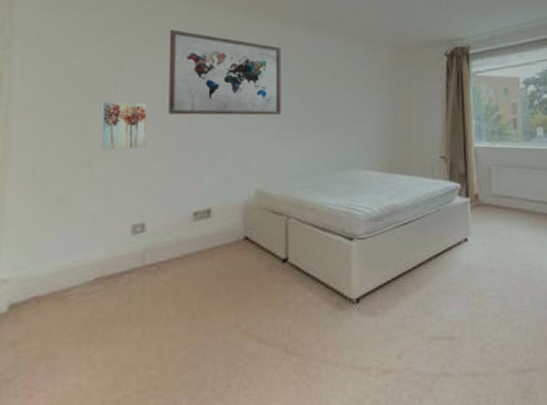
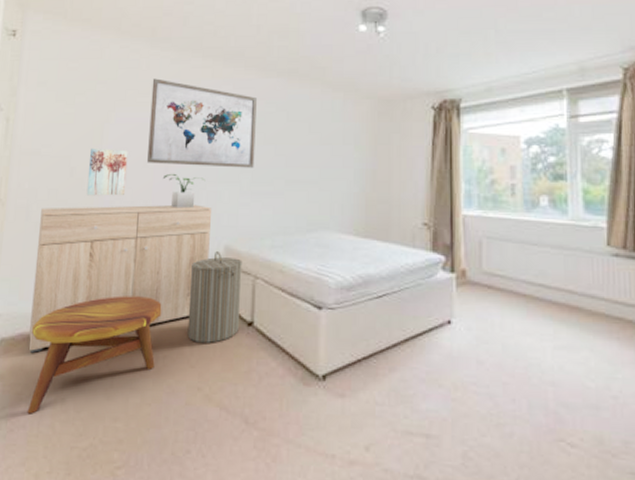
dresser: none [45,152,241,314] -> present [29,204,212,353]
side table: none [47,245,193,377] -> present [27,296,162,414]
potted plant: none [186,123,232,158] -> present [162,173,206,209]
laundry hamper: none [221,196,275,284] -> present [187,251,242,343]

